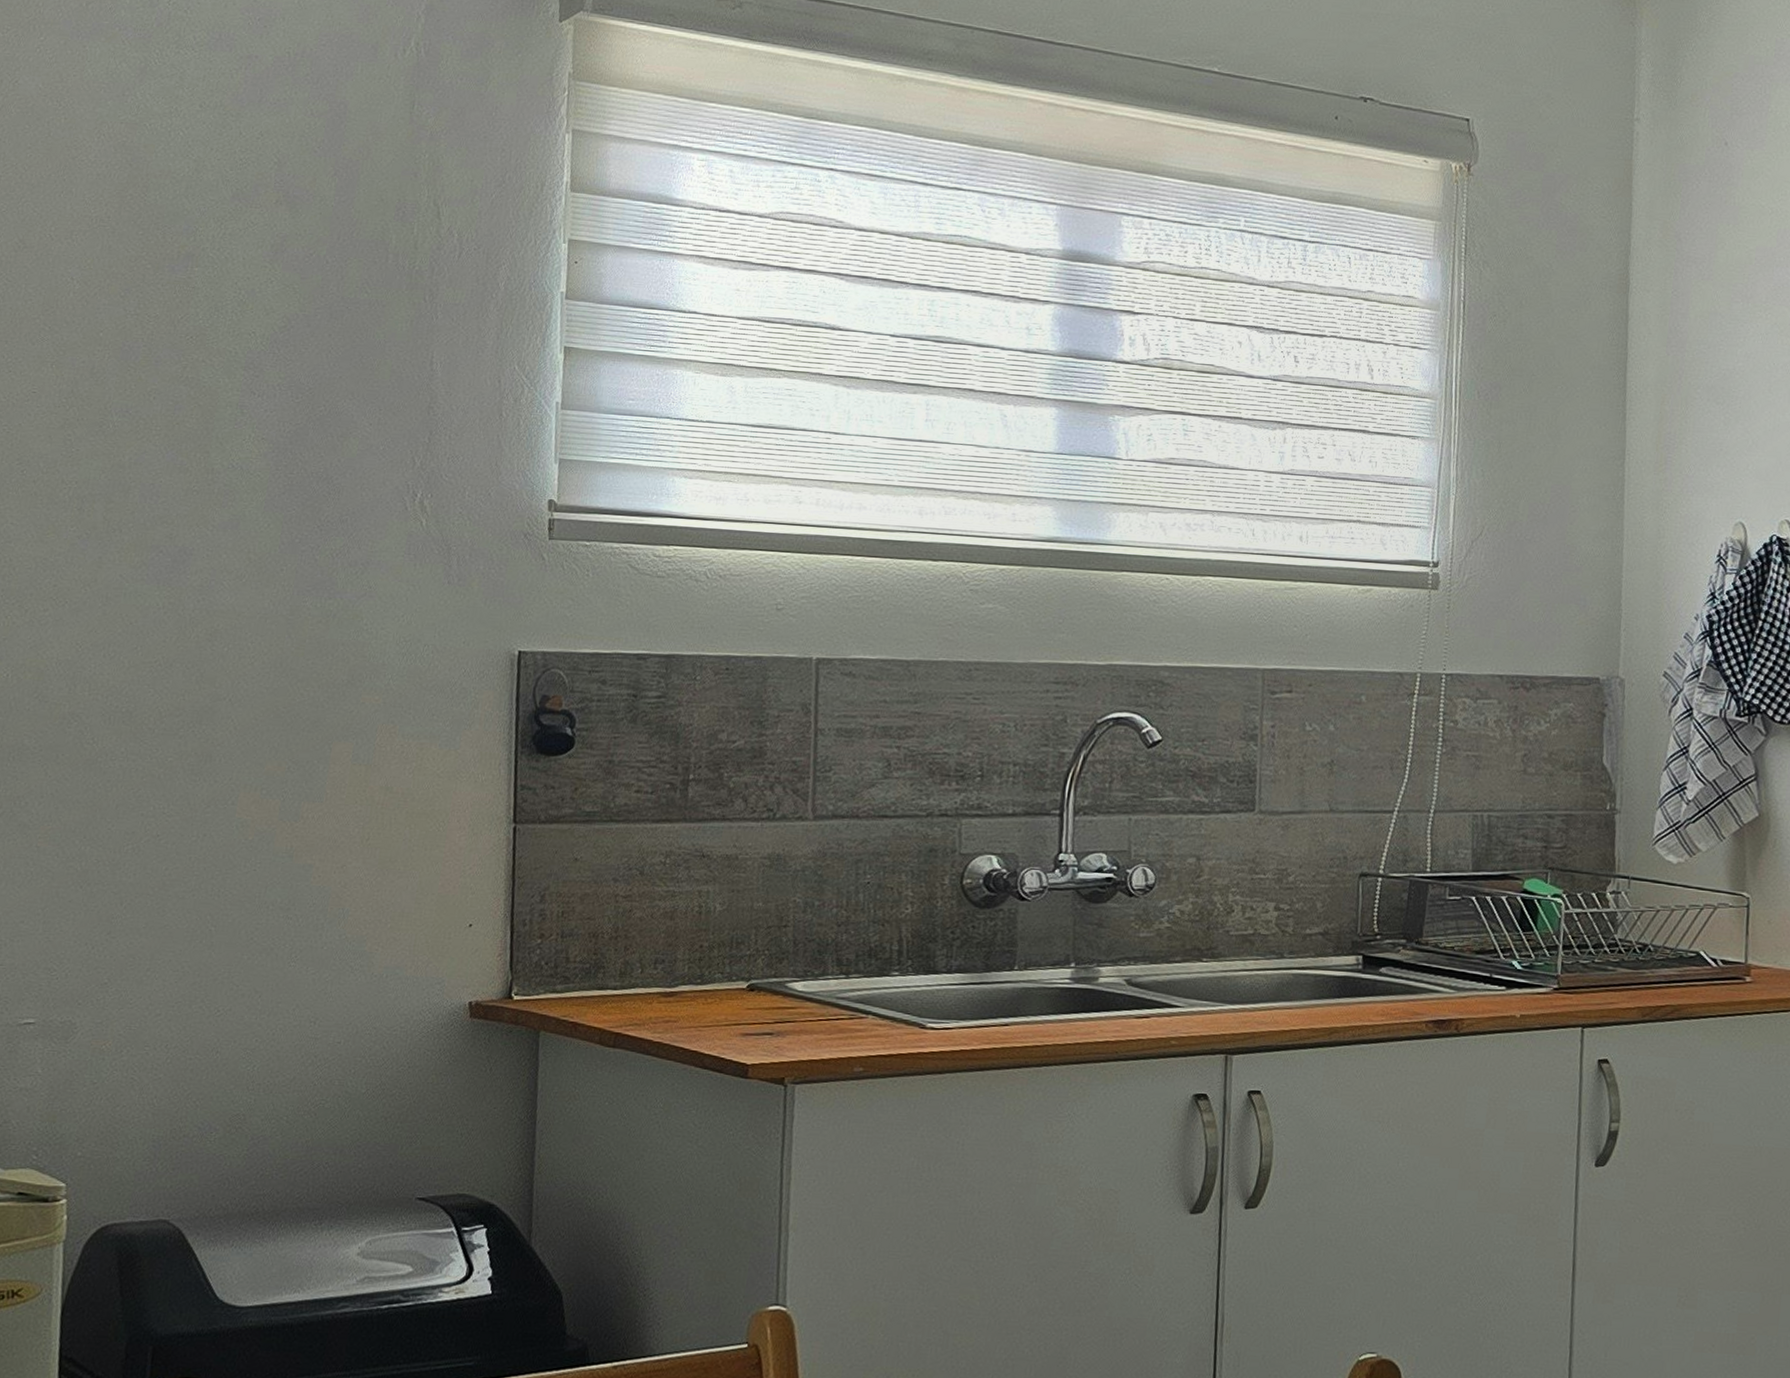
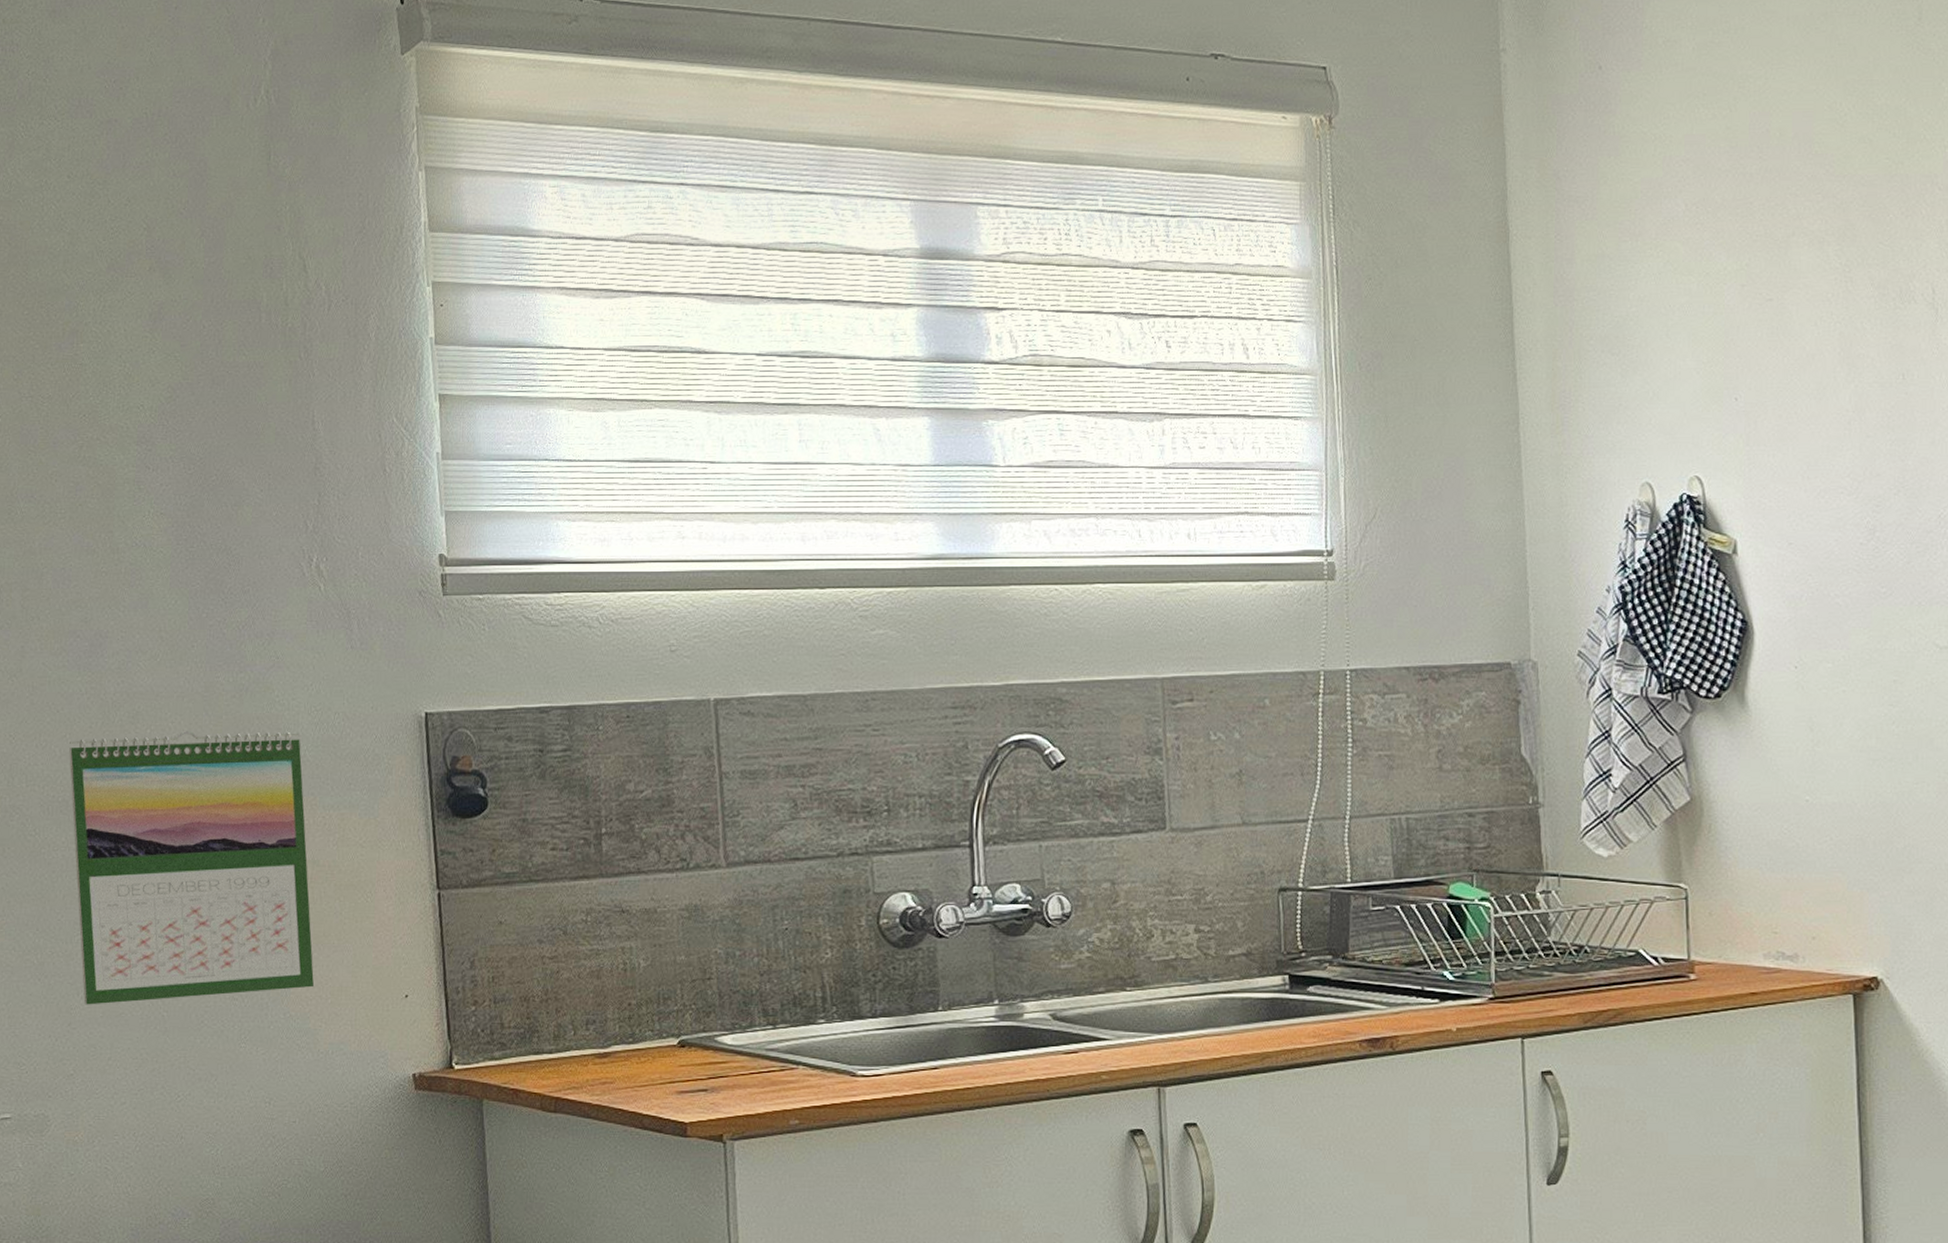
calendar: none [127,652,385,916] -> present [68,731,315,1005]

